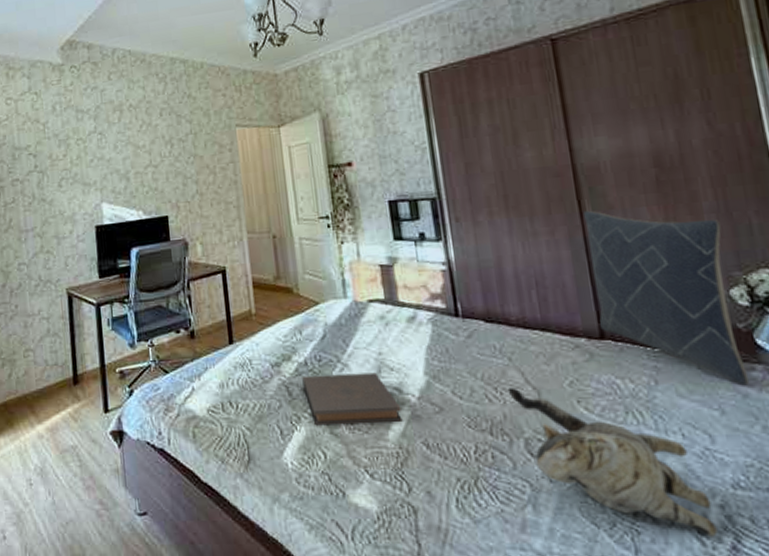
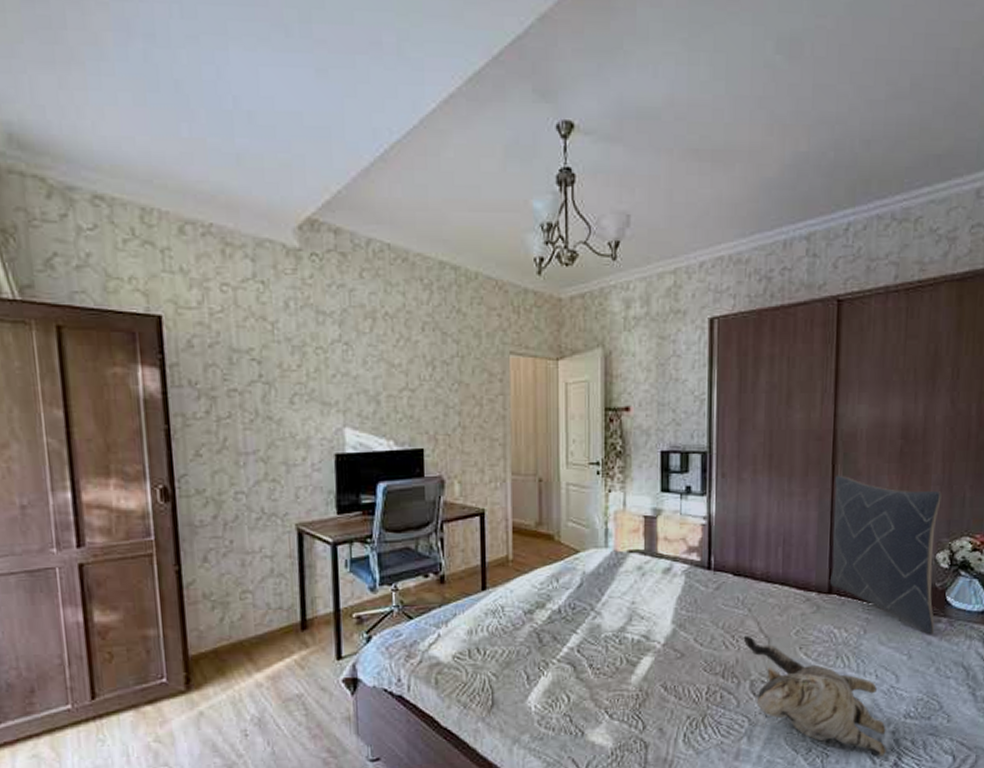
book: present [302,372,403,426] -> none [554,621,646,671]

